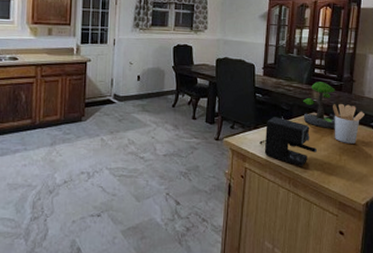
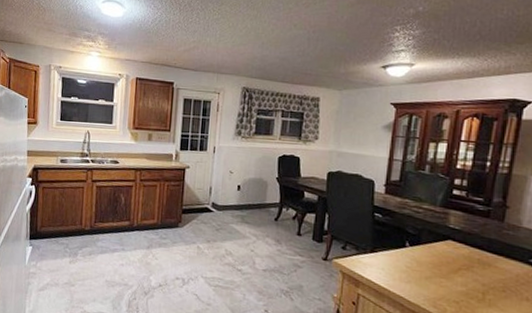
coffee maker: present [259,117,317,167] -> none [377,241,451,302]
plant: present [303,81,335,128] -> none [434,204,480,261]
utensil holder: present [333,103,366,144] -> none [476,232,523,282]

